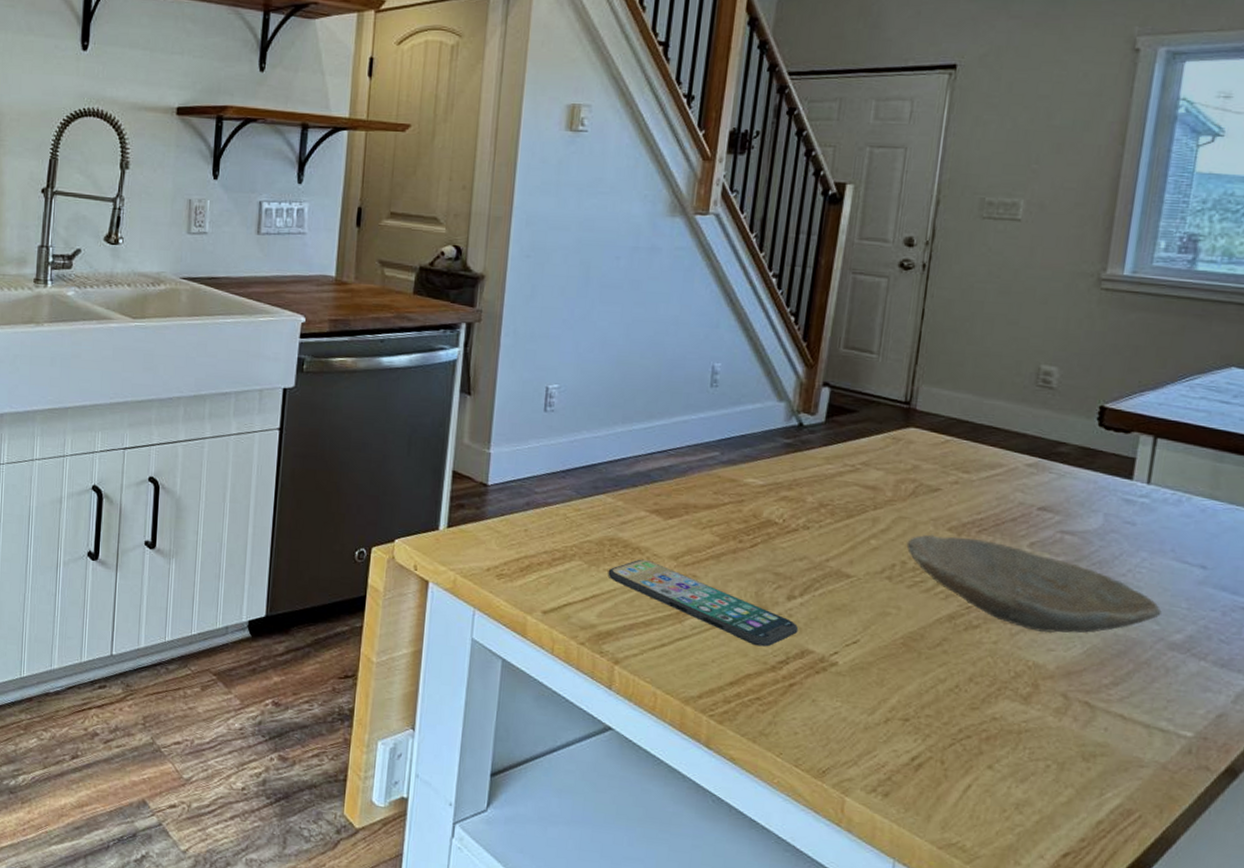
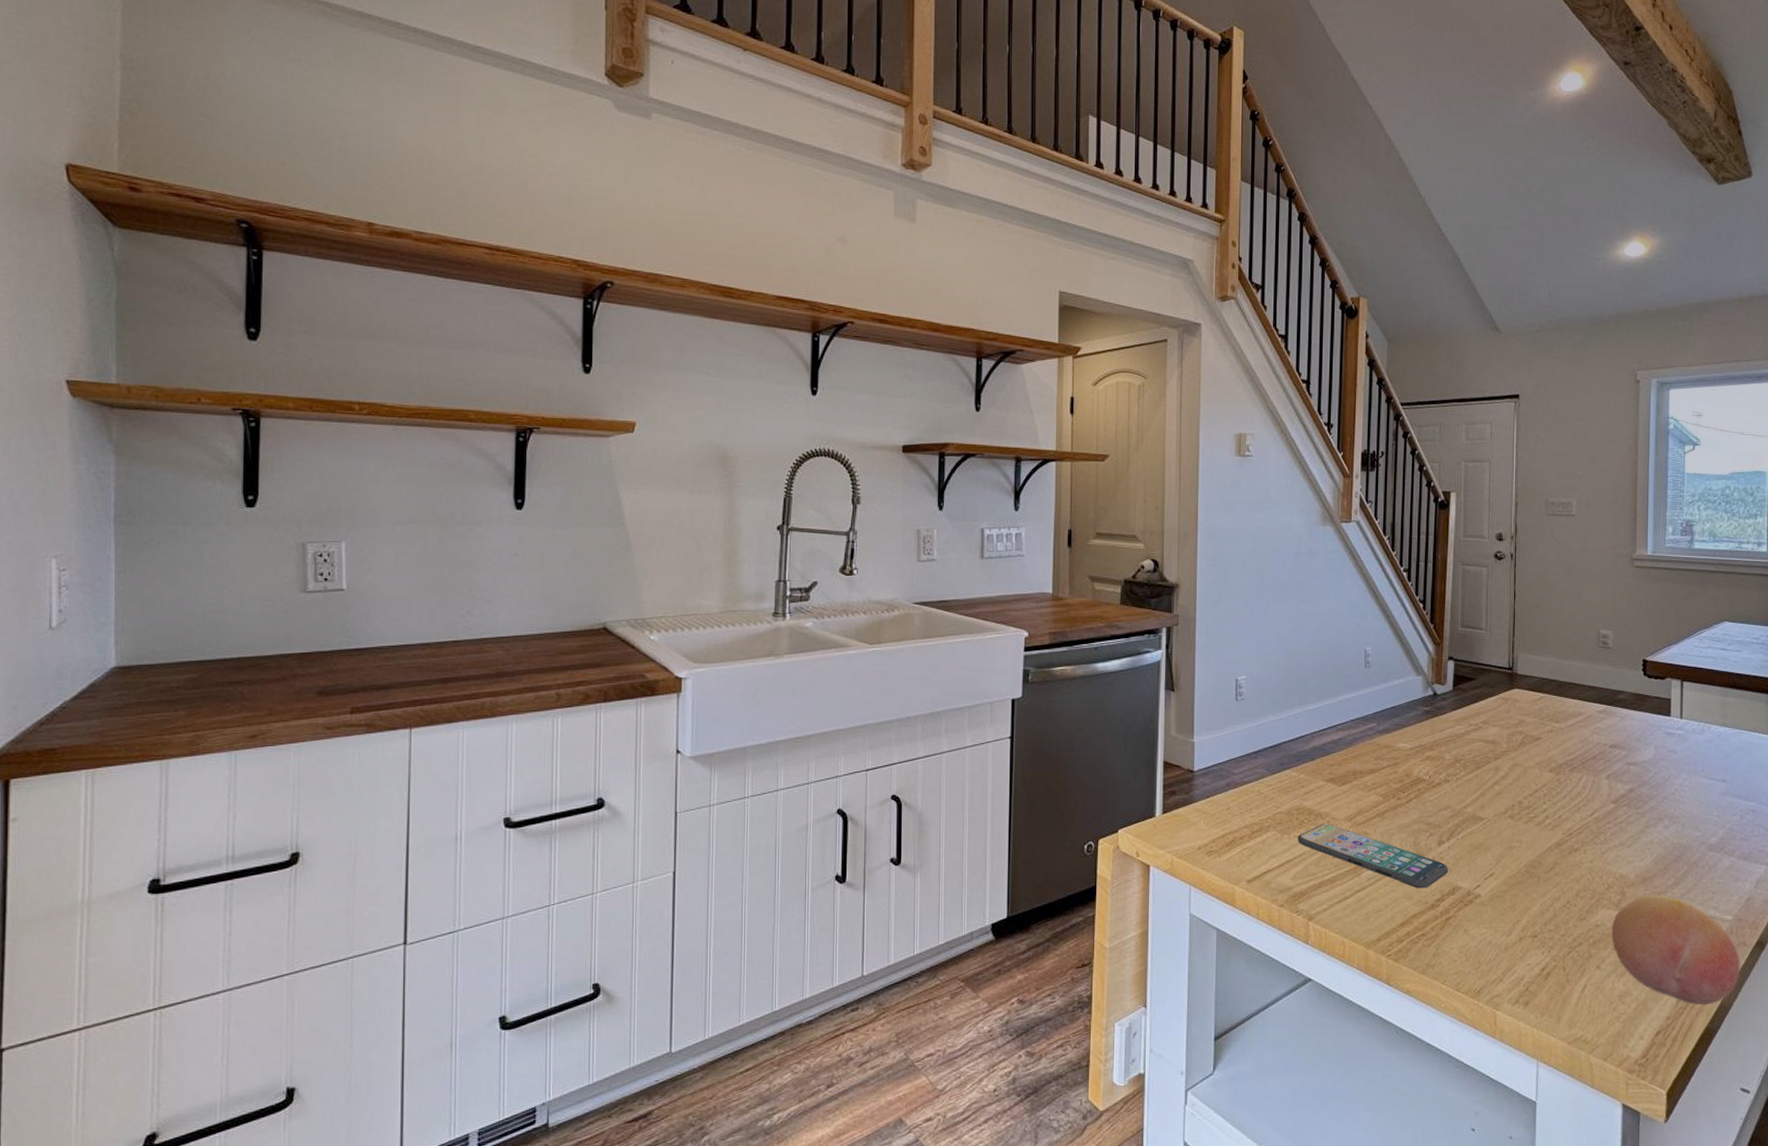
bowl: present [906,534,1162,633] -> none [1521,776,1701,849]
fruit: none [1013,691,1198,834] -> present [1611,895,1741,1005]

